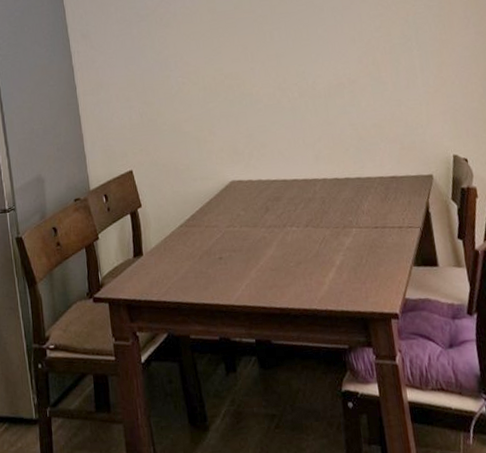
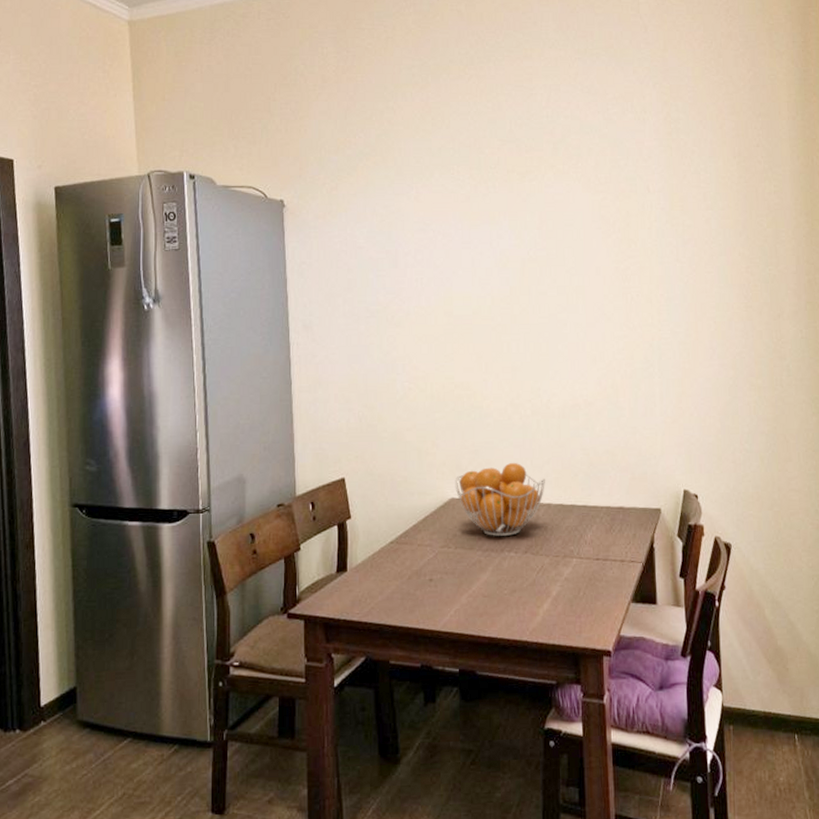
fruit basket: none [233,142,319,213] -> present [455,462,545,536]

